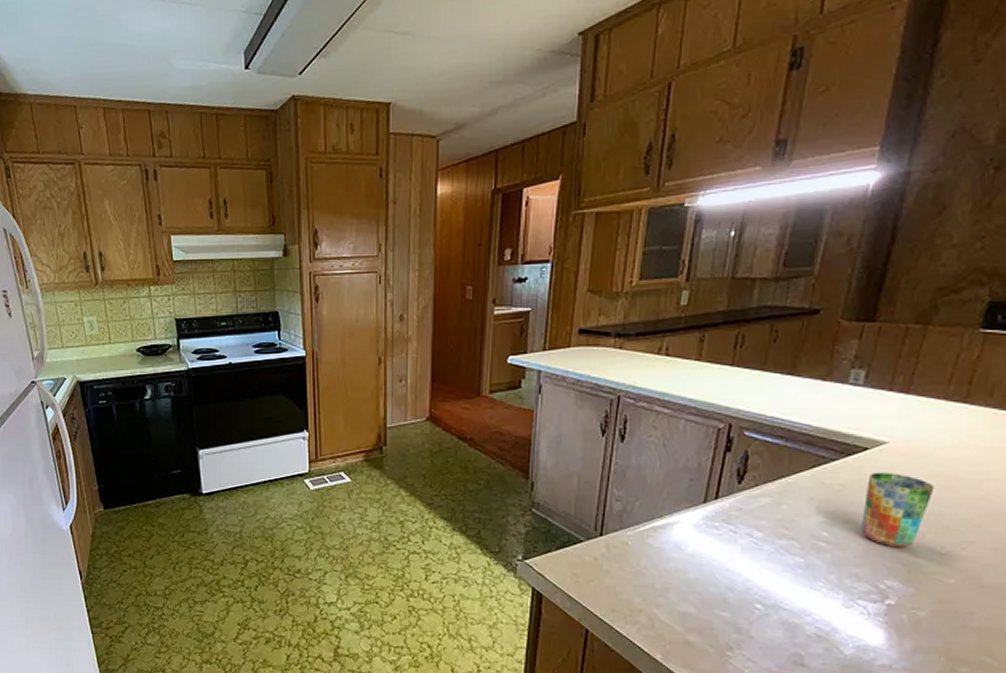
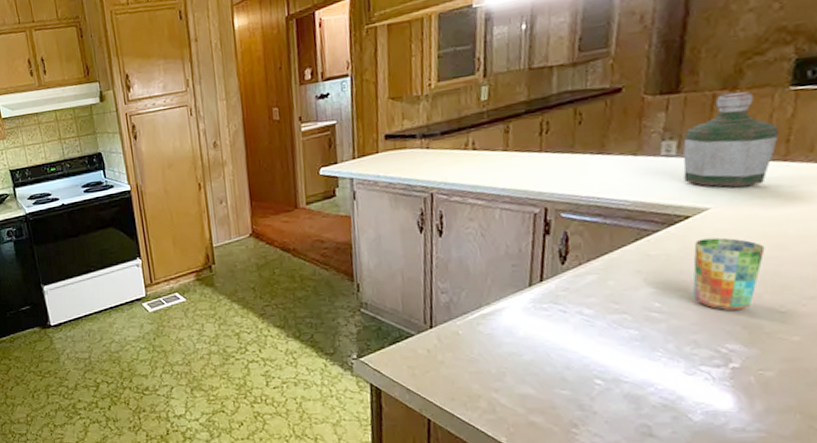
bottle: none [867,327,963,425] -> present [683,91,779,188]

